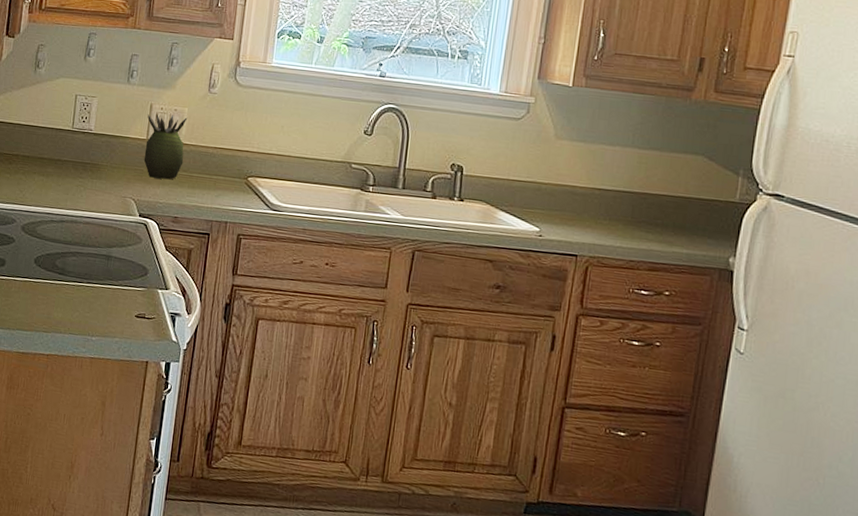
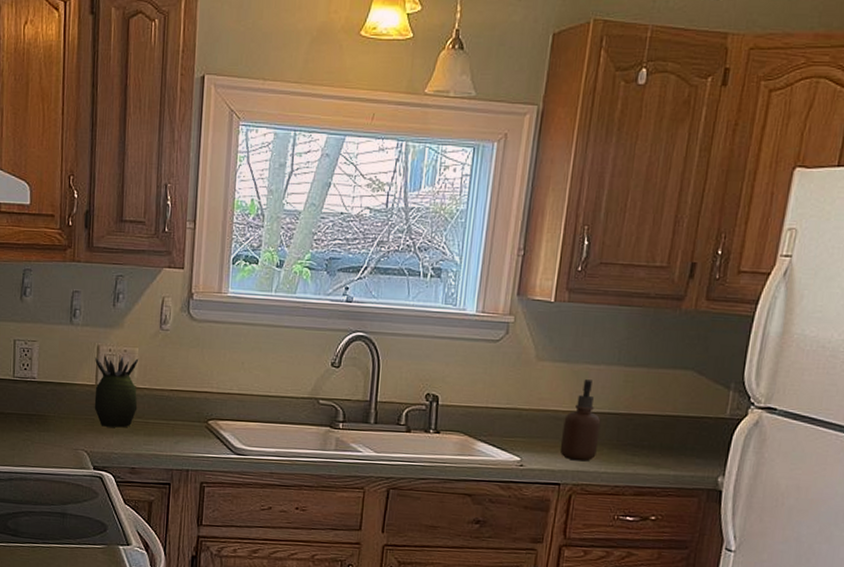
soap dispenser: none [577,159,616,236] -> present [559,379,601,462]

